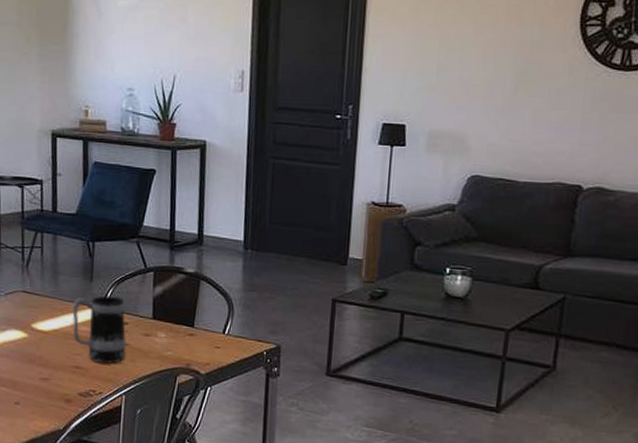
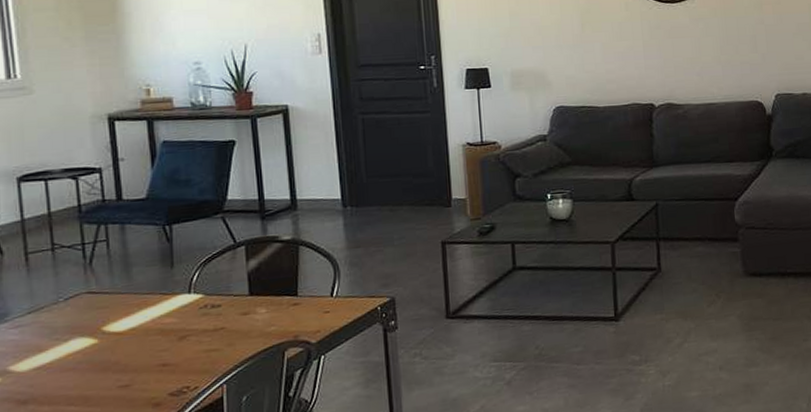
mug: present [72,295,128,365] -> none [151,278,223,355]

